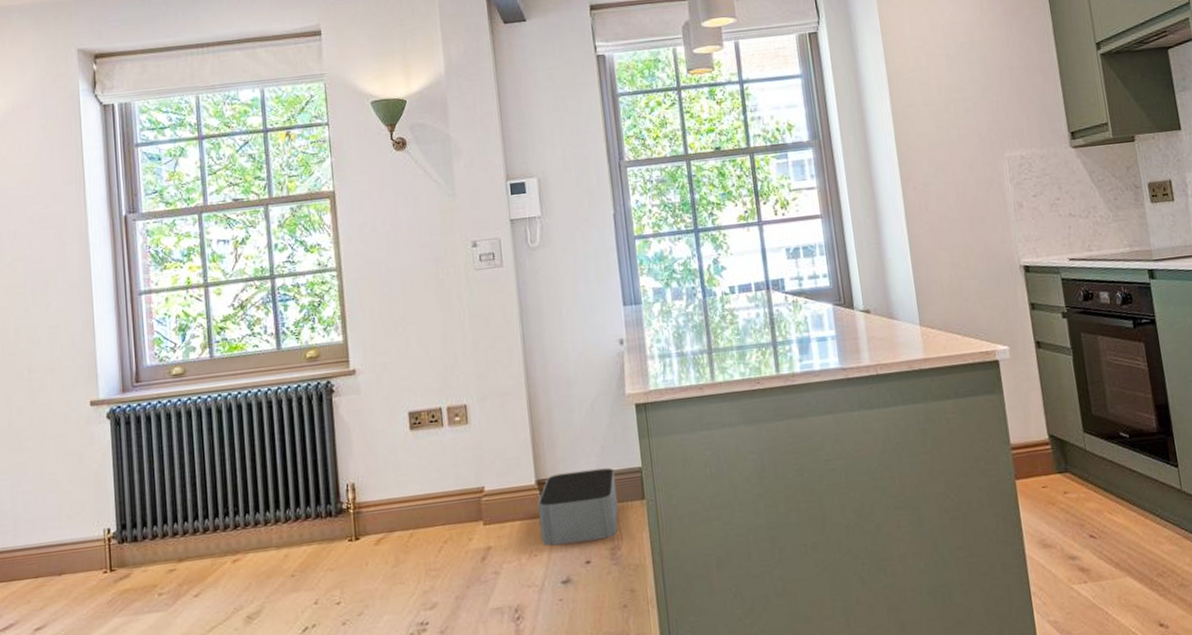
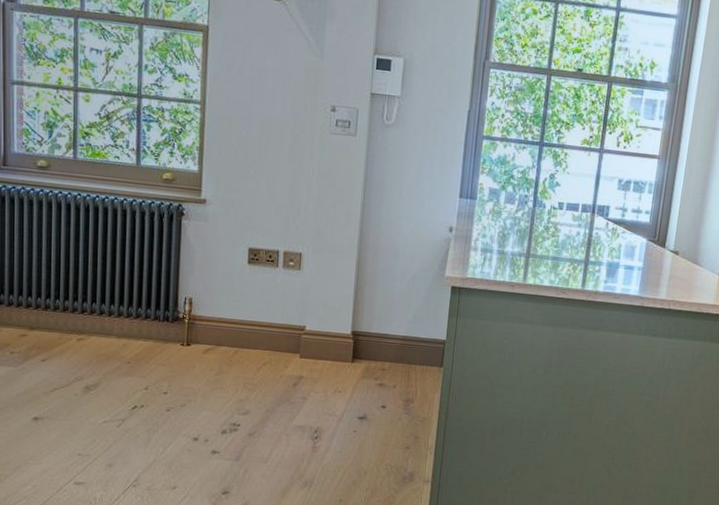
storage bin: present [538,467,619,546] -> none [347,329,422,392]

